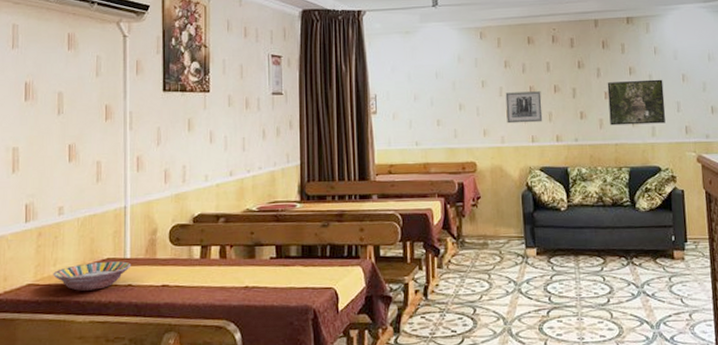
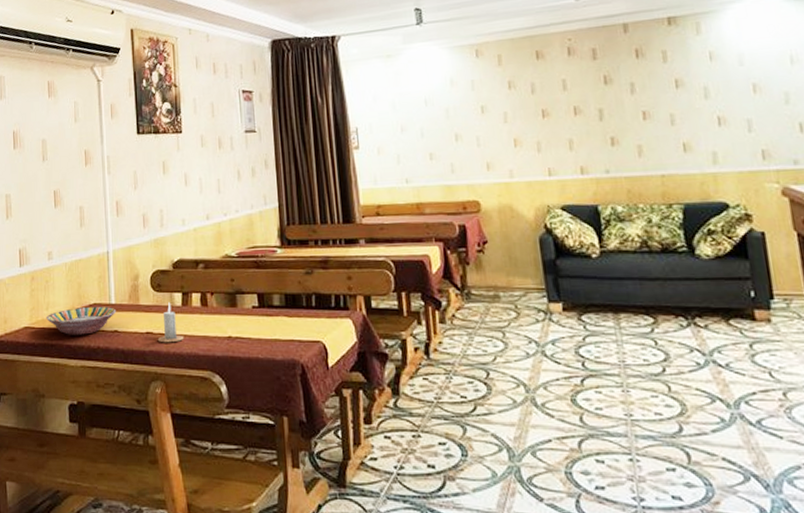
candle: none [173,255,201,295] -> present [157,302,184,343]
wall art: present [505,91,543,124] -> none [511,114,562,155]
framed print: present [607,79,666,126] -> none [645,91,732,153]

